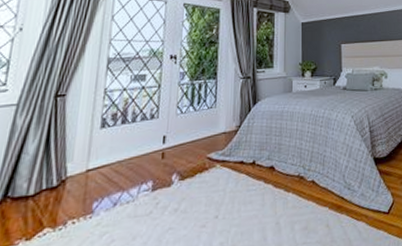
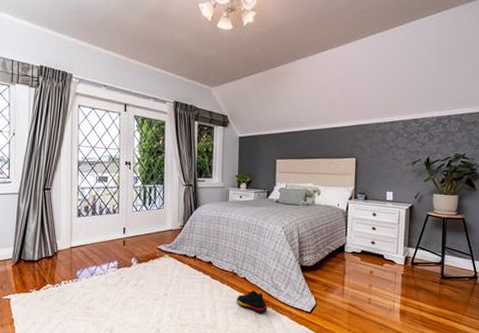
shoe: none [305,195,341,225] -> present [237,291,268,314]

